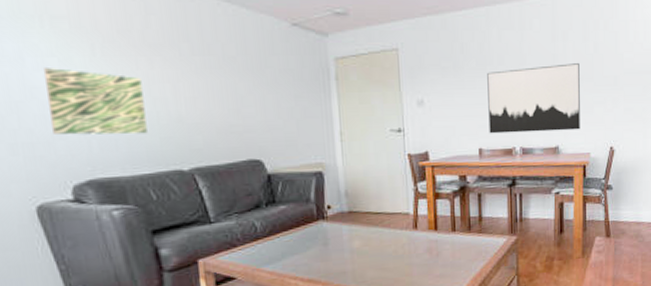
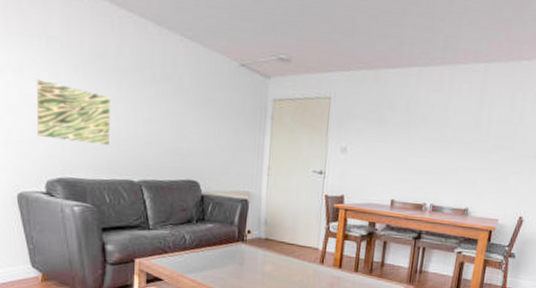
wall art: present [487,63,580,134] -> none [403,129,502,196]

